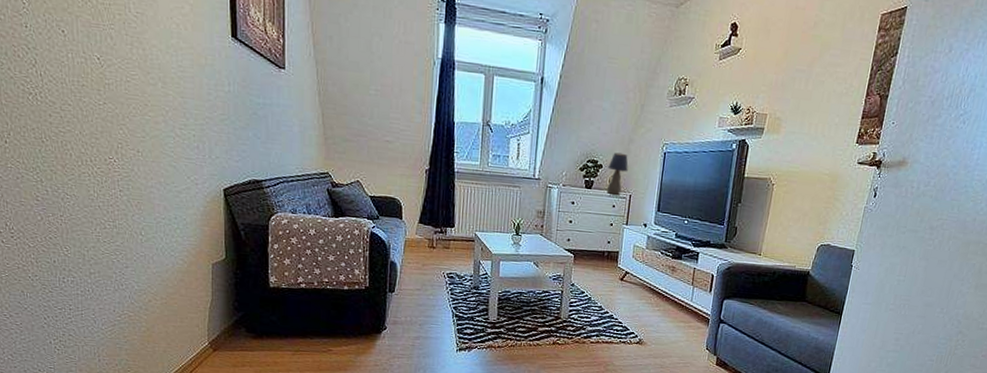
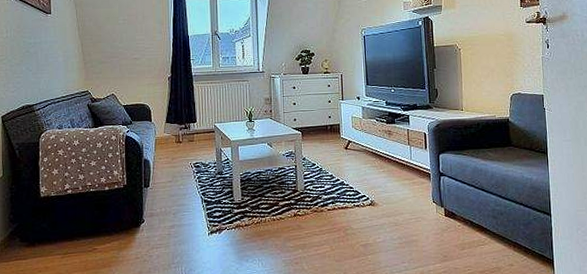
table lamp: present [606,152,629,195] -> none [319,41,336,76]

